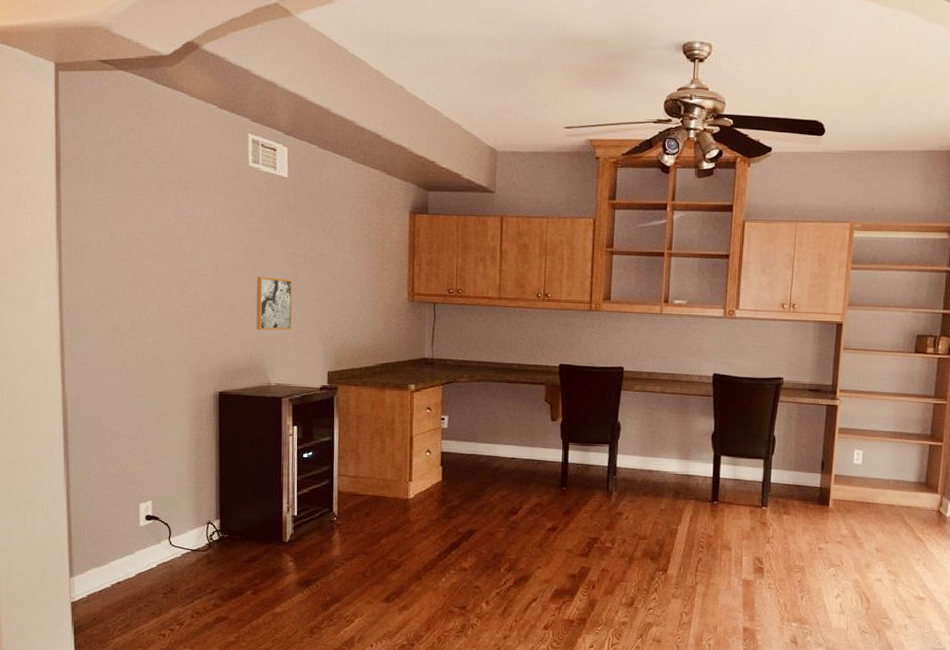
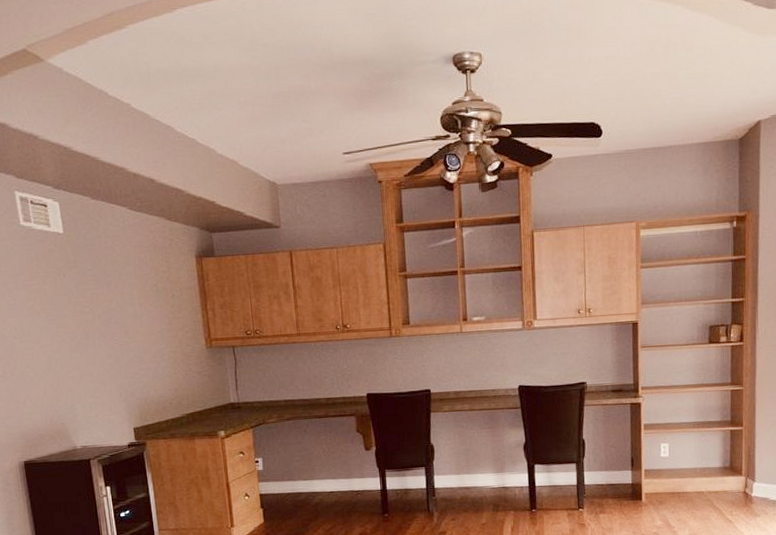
wall art: present [256,276,293,331] -> none [45,338,90,394]

